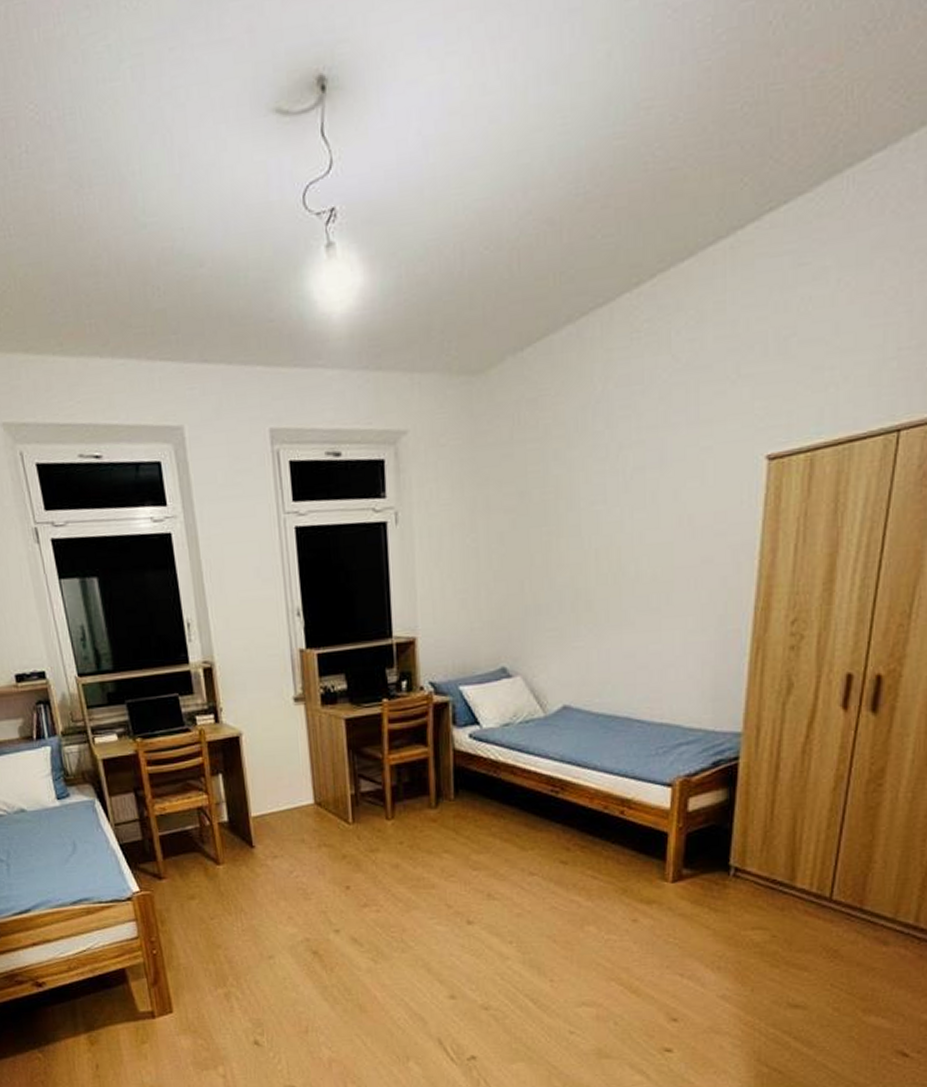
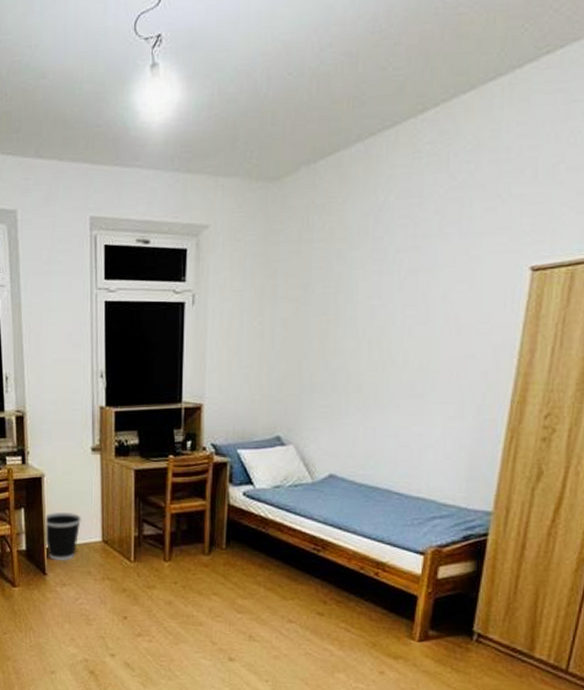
wastebasket: none [246,774,289,831] -> present [44,511,81,561]

